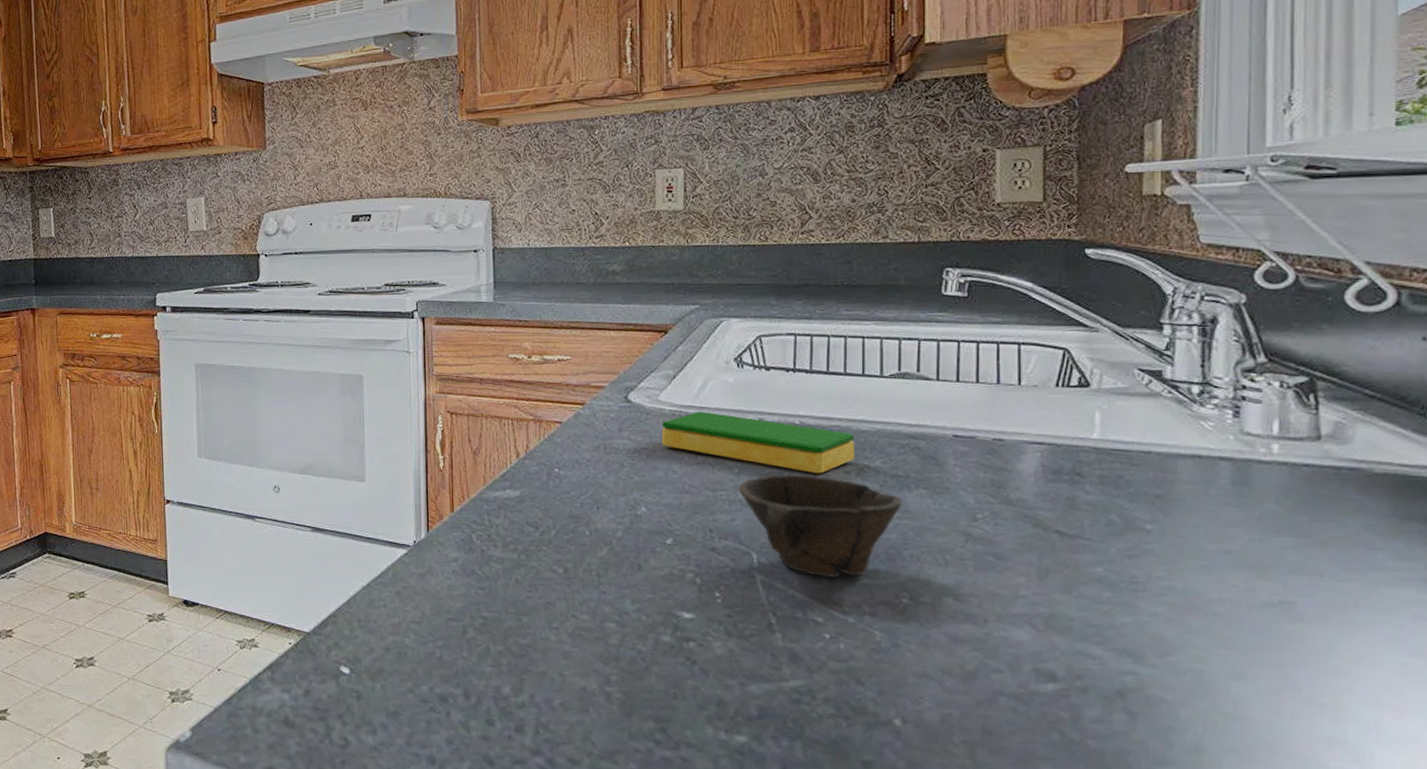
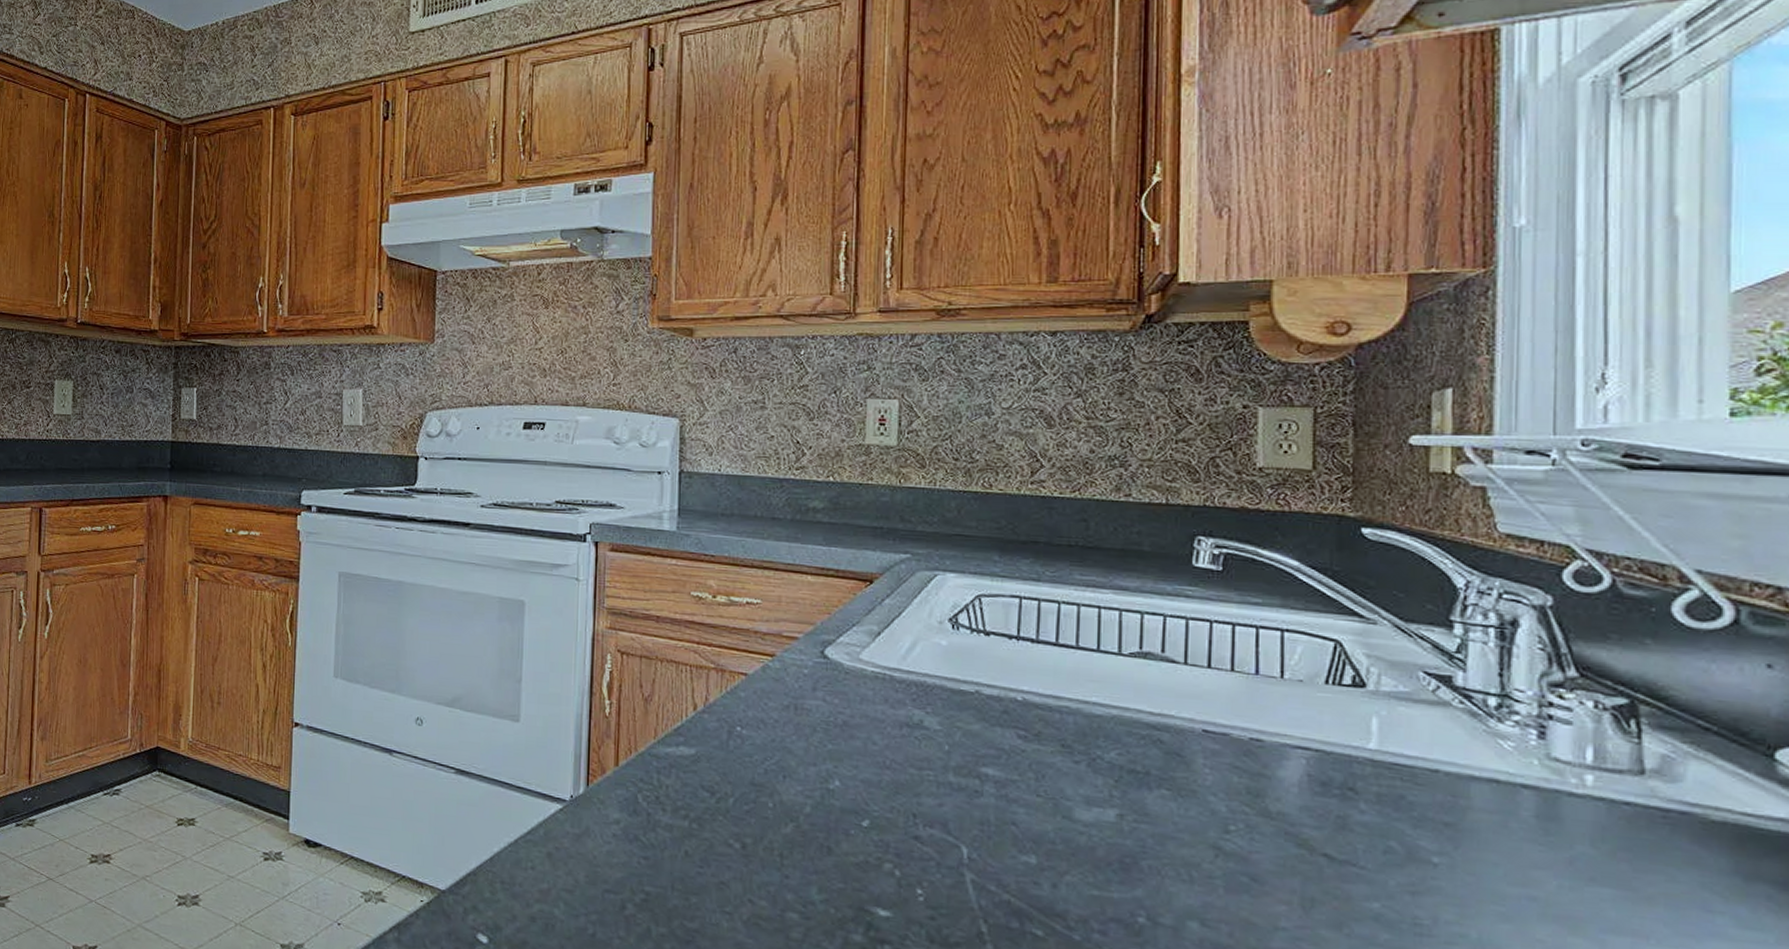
dish sponge: present [661,412,855,474] -> none [861,676,1087,761]
cup: present [738,474,902,577] -> none [948,756,1141,885]

